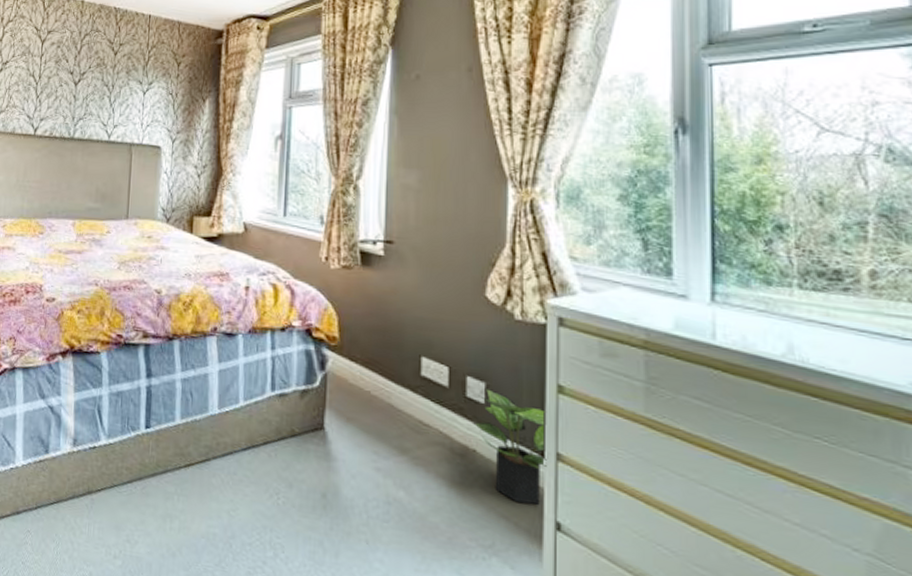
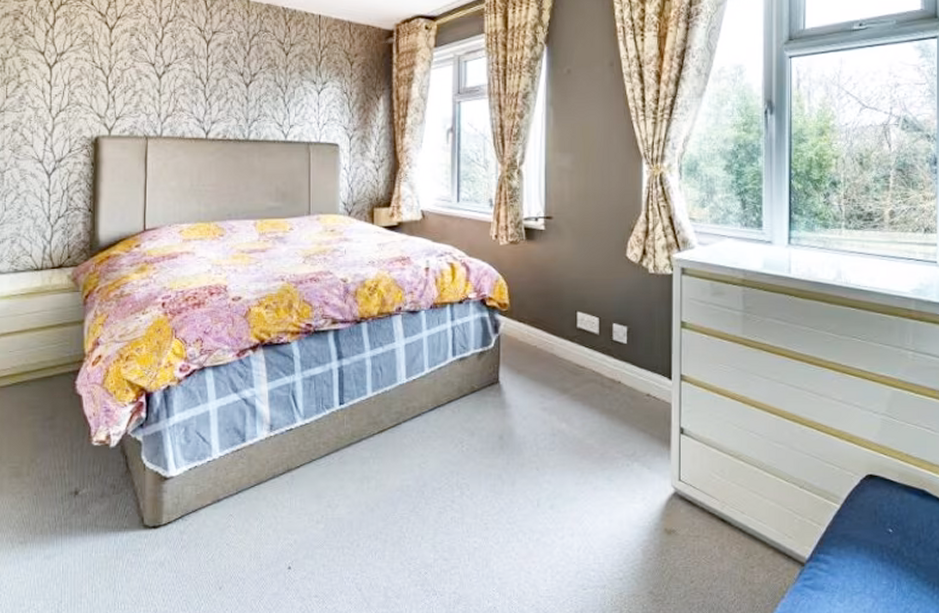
potted plant: present [473,387,547,505] -> none [618,330,673,418]

